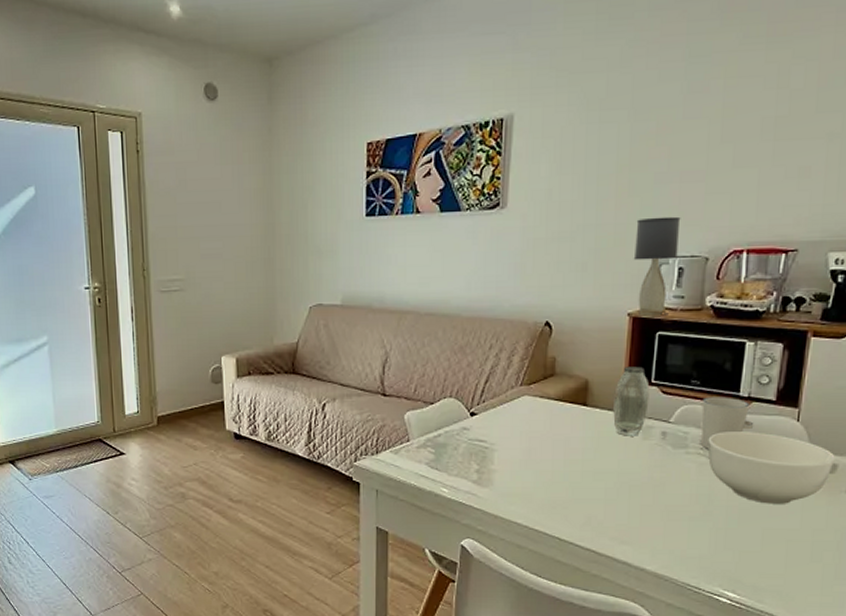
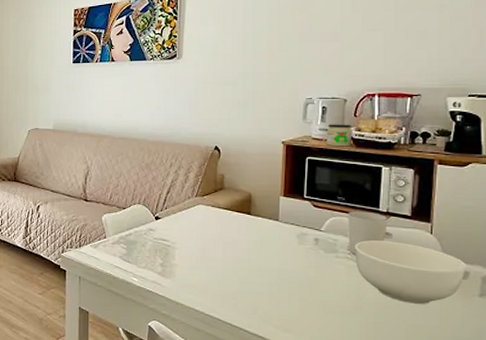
vase: present [613,366,650,436] -> none [273,184,303,241]
table lamp: present [633,216,681,316] -> none [285,67,322,144]
jar: none [681,289,714,318] -> present [326,124,353,147]

